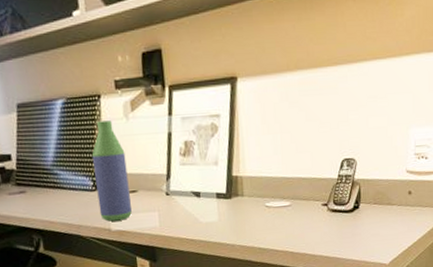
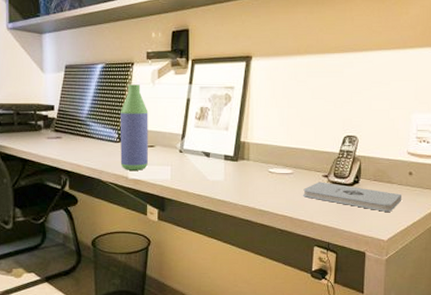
notepad: none [303,211,401,235] -> present [303,182,401,212]

